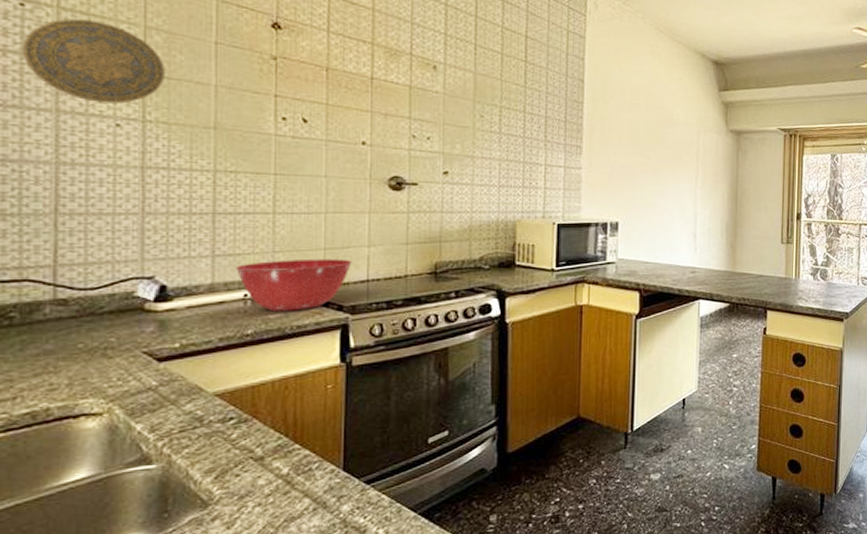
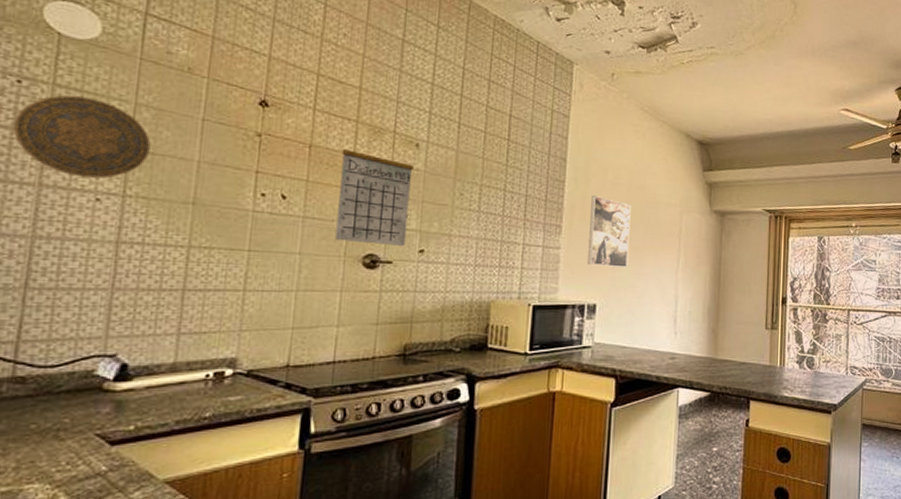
mixing bowl: present [235,258,352,311] -> none [199,338,320,393]
calendar: none [358,61,432,169] -> present [334,139,413,247]
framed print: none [609,116,650,186] -> present [588,196,631,267]

